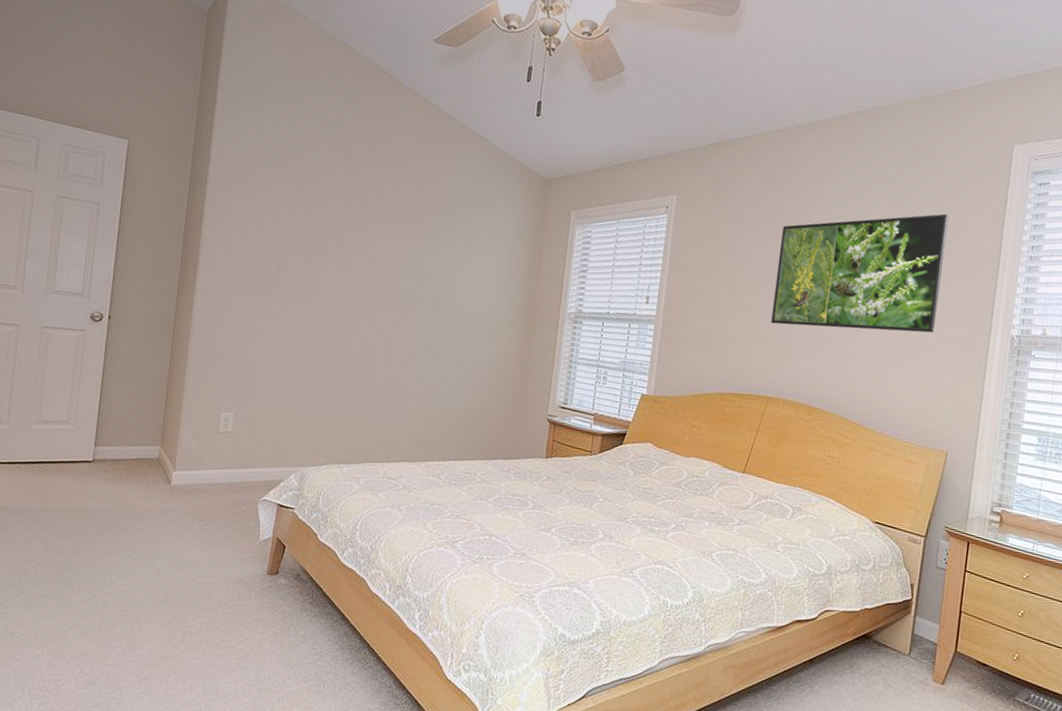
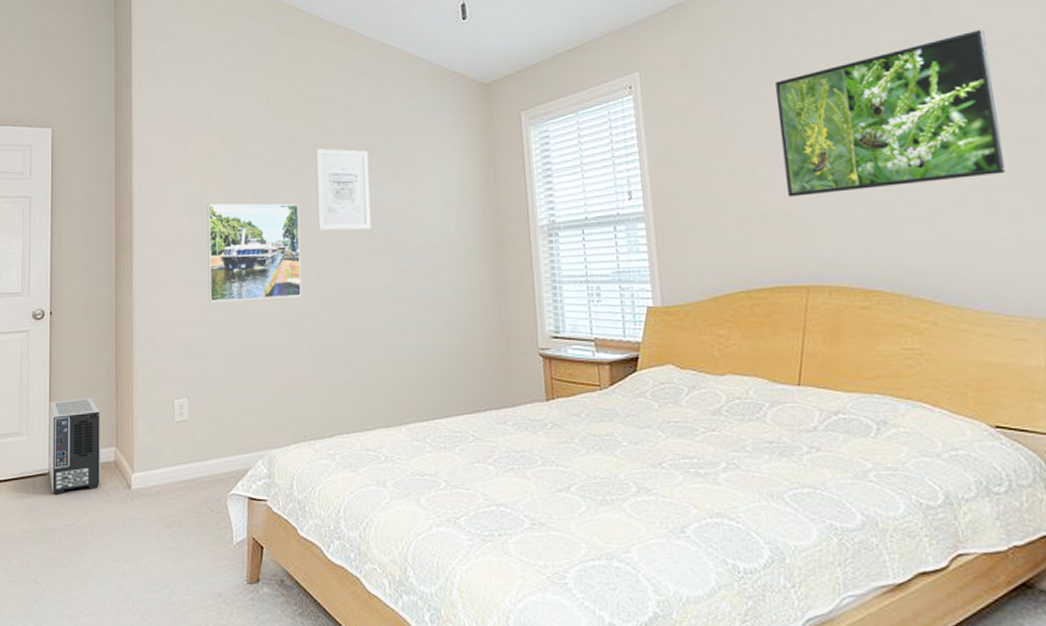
air purifier: none [93,398,150,481] -> present [49,398,101,495]
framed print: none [265,241,361,340] -> present [207,203,302,303]
wall art: none [375,209,431,291] -> present [315,148,372,231]

